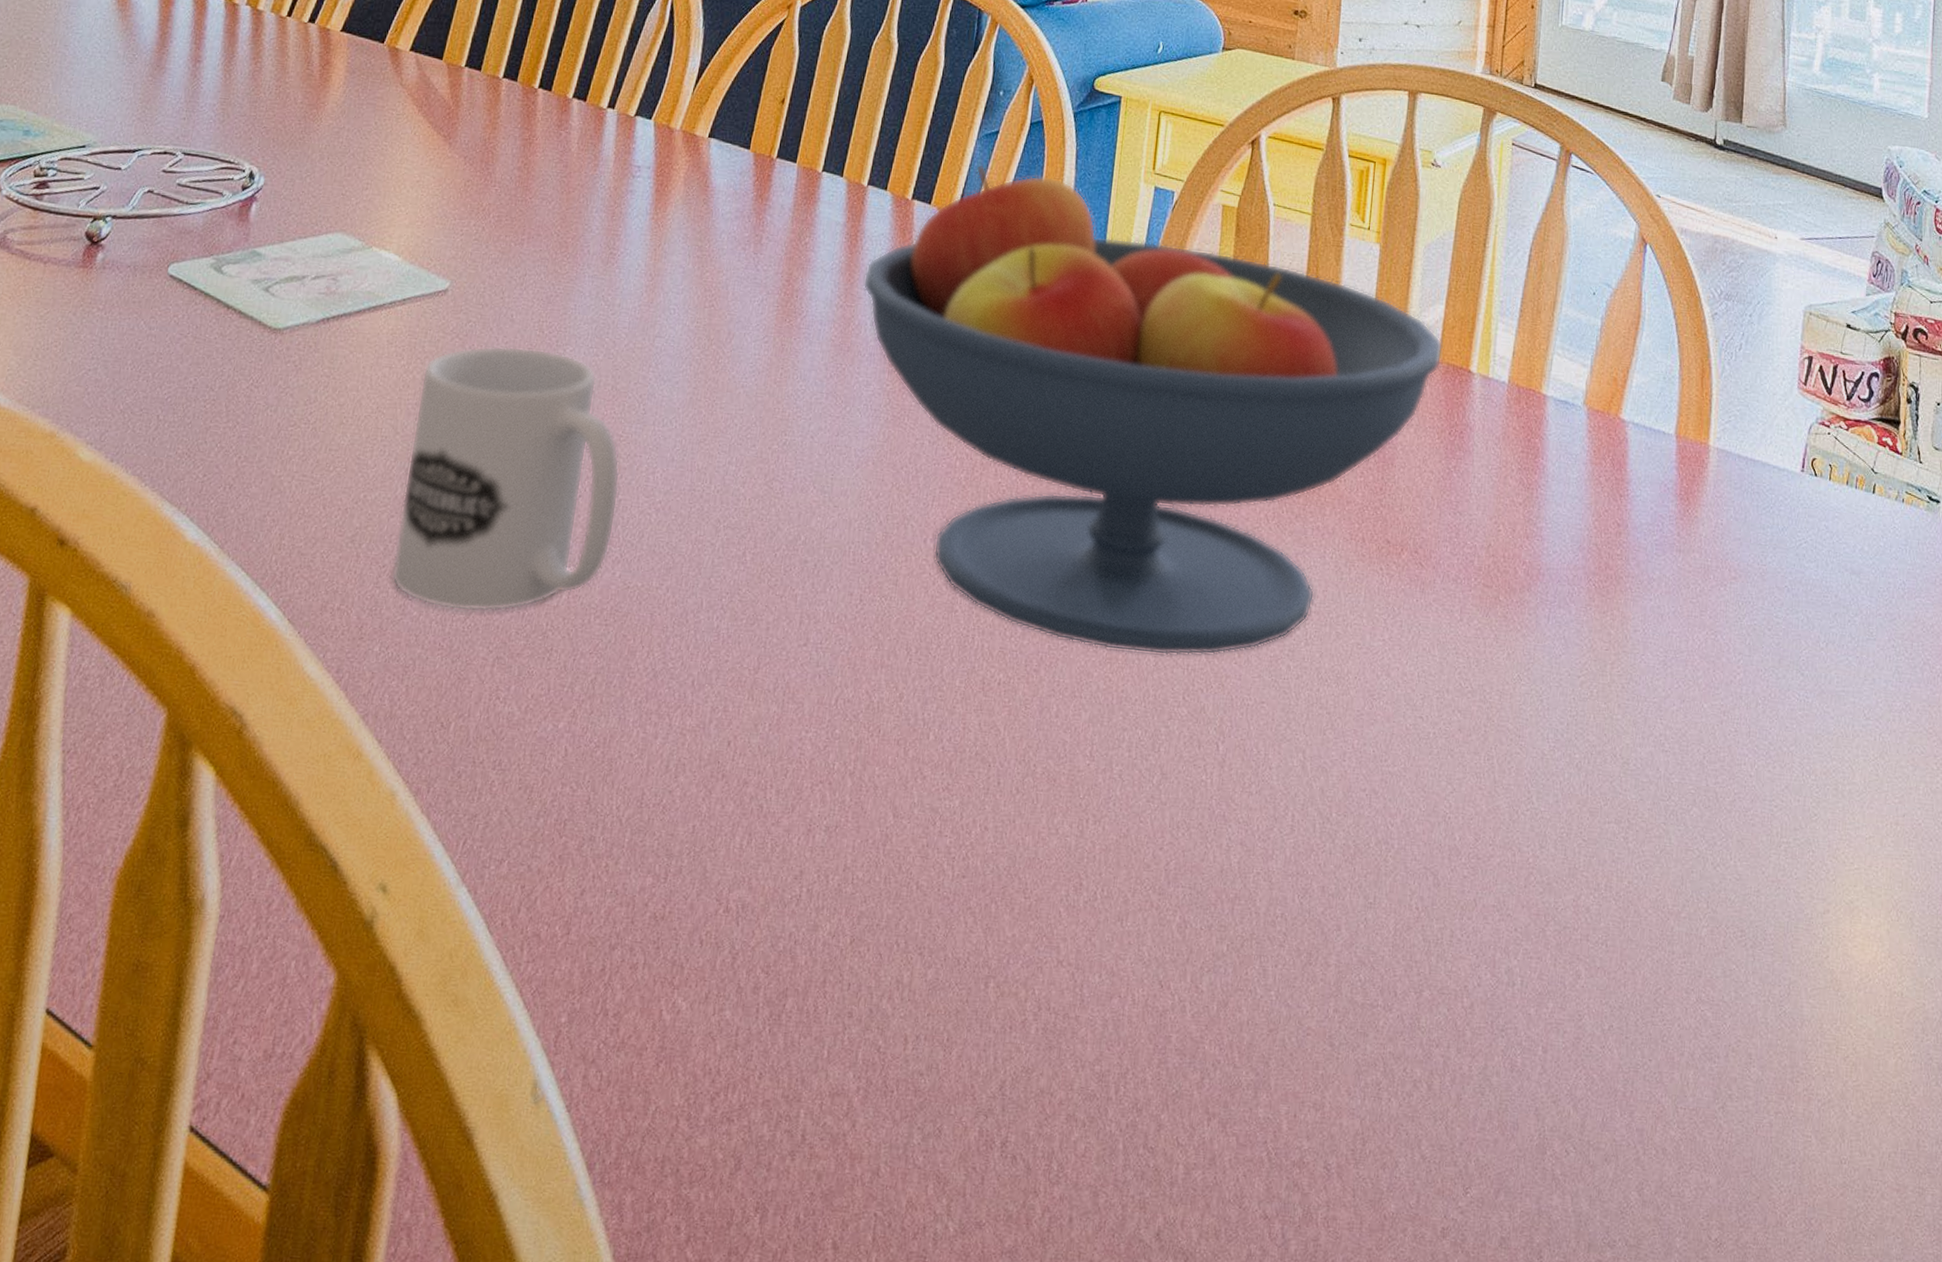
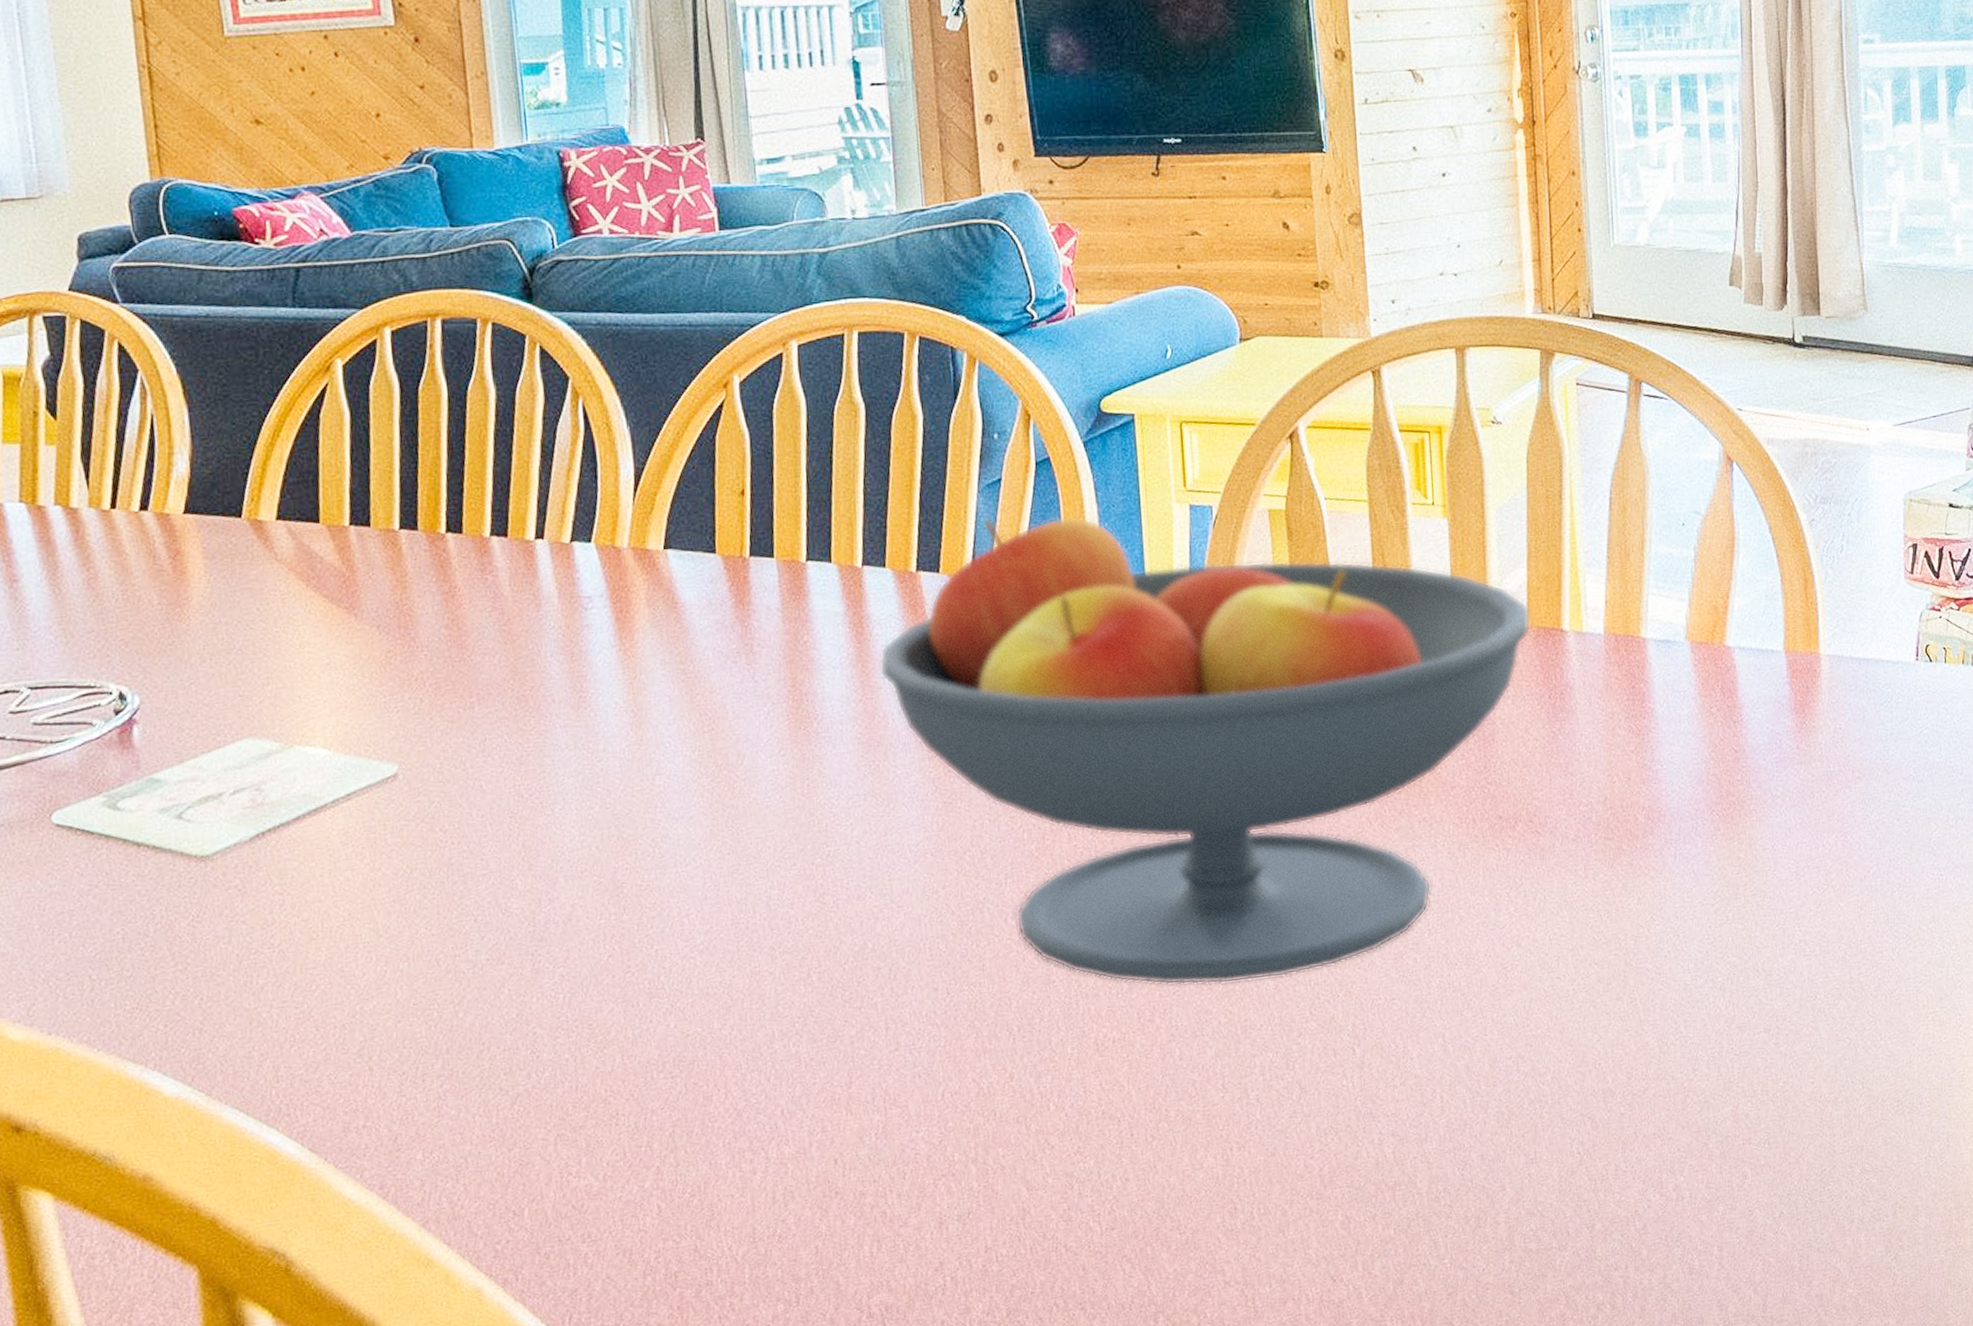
mug: present [391,345,620,612] -> none [392,813,657,1101]

